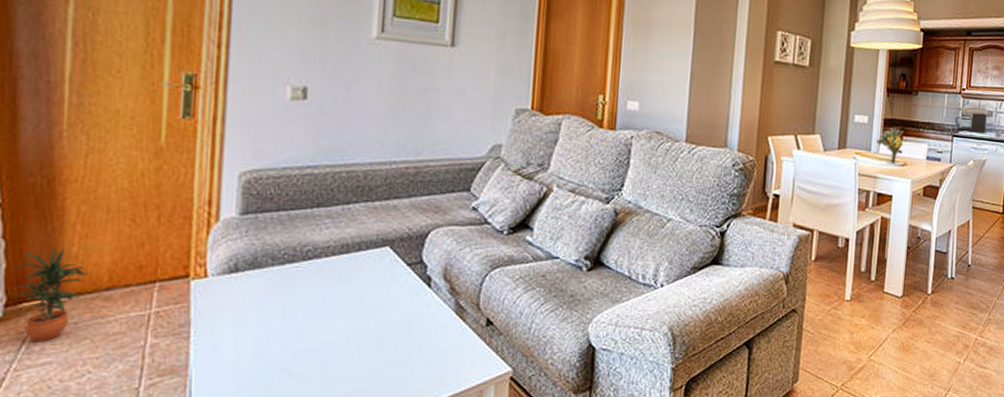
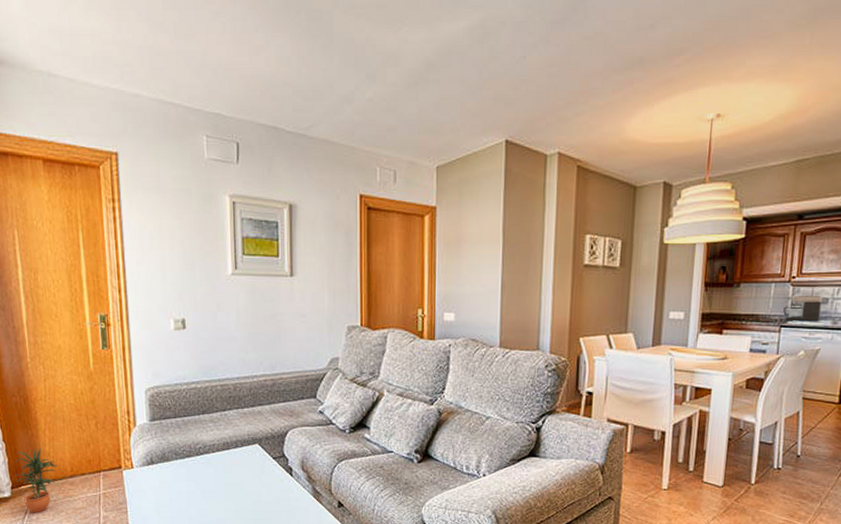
bouquet: present [876,127,904,166] -> none [693,322,724,360]

